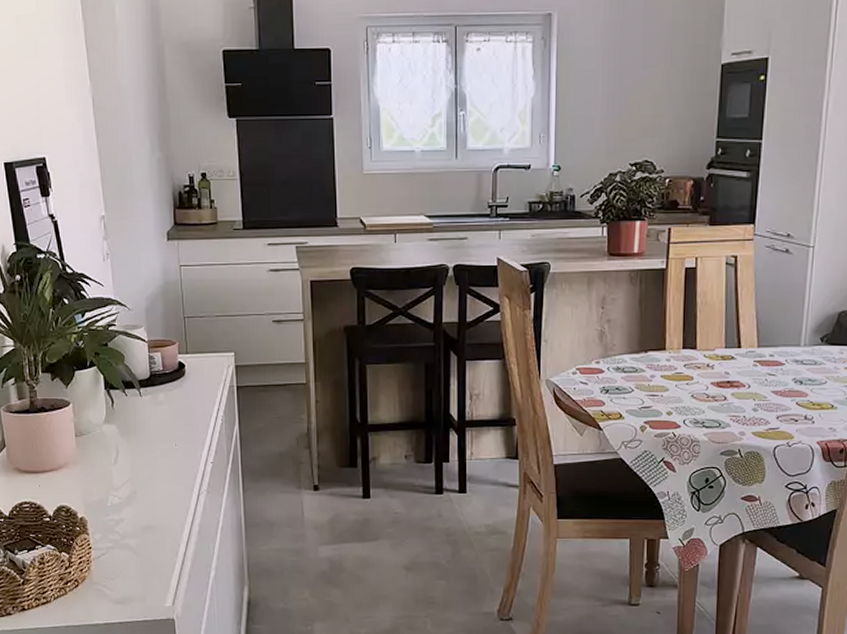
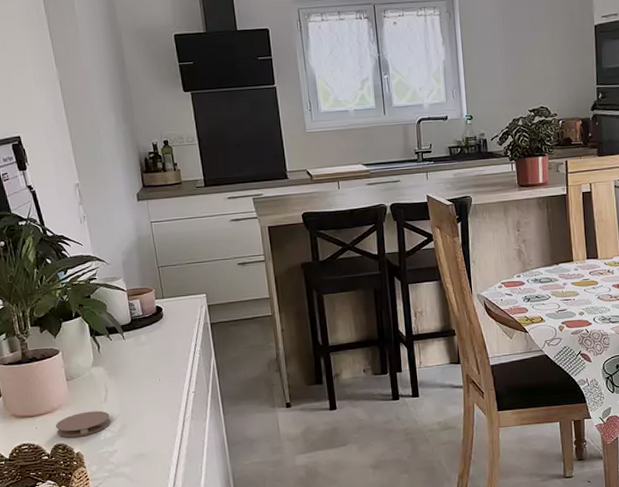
coaster: none [61,473,119,500] -> present [56,410,111,438]

